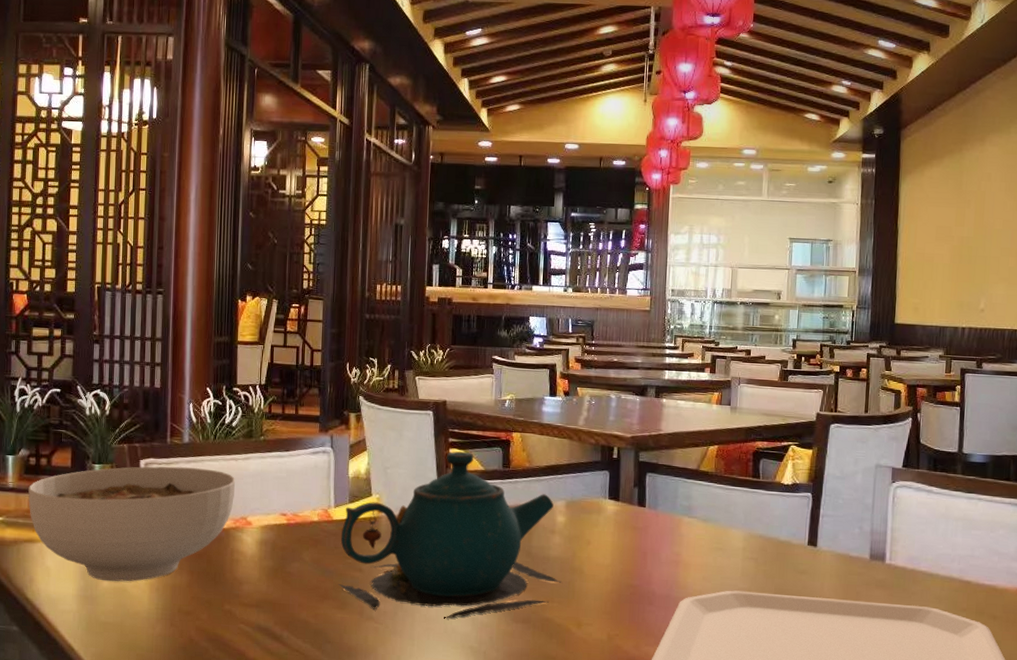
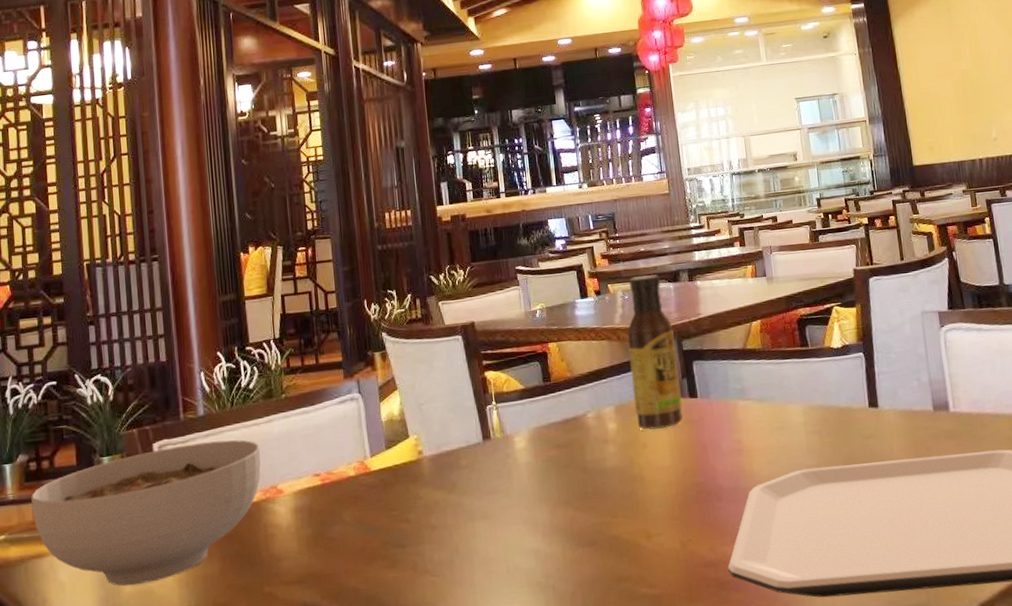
teapot: present [338,451,562,619] -> none [381,372,623,561]
sauce bottle: none [584,384,633,530] -> present [627,275,683,430]

